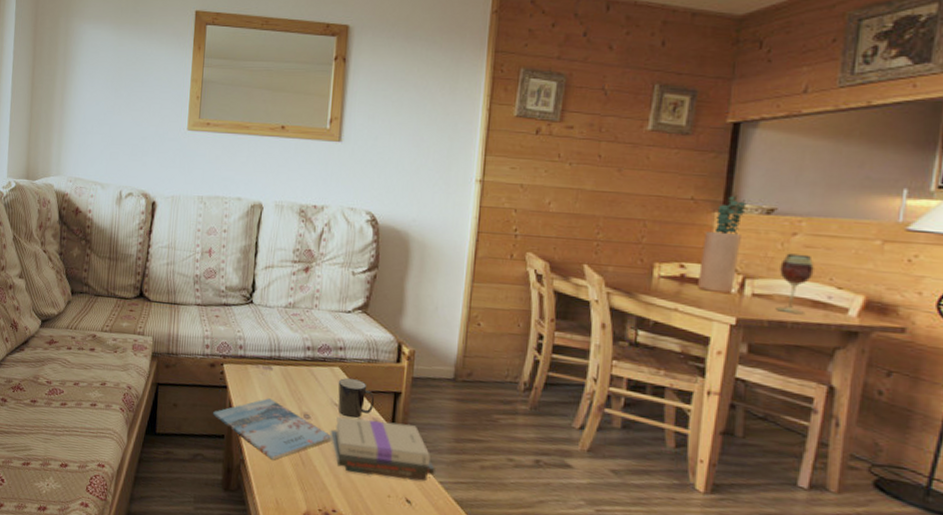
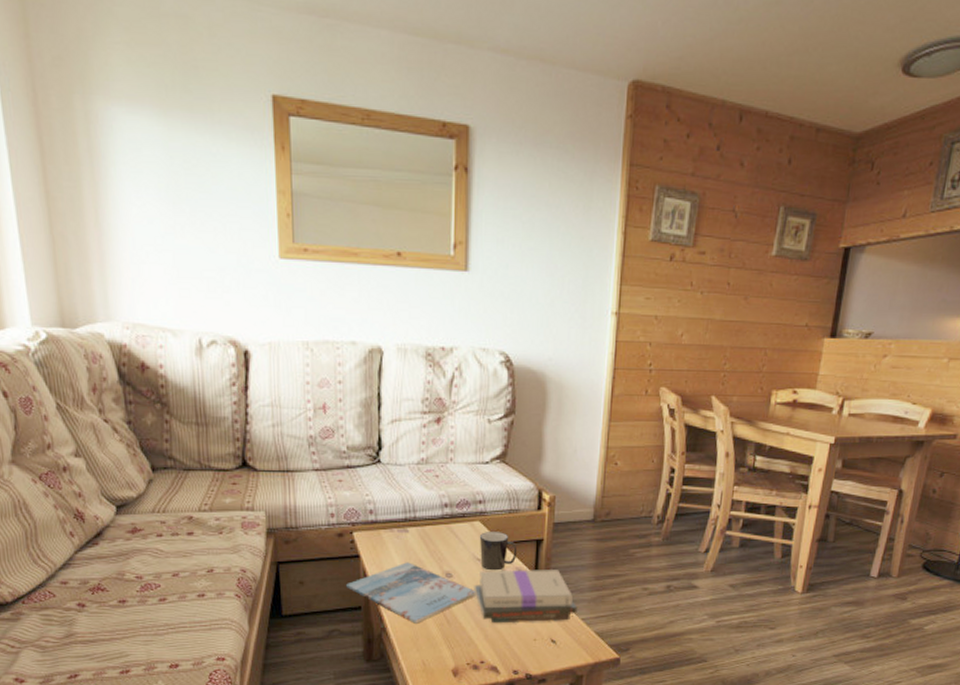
vase: present [698,192,747,295] -> none [806,317,850,416]
wineglass: present [775,253,814,315] -> none [865,374,898,430]

